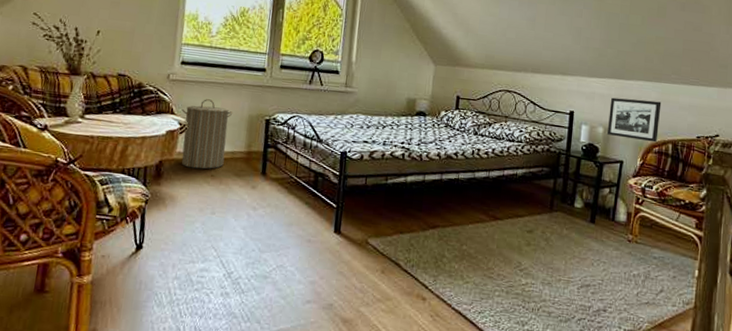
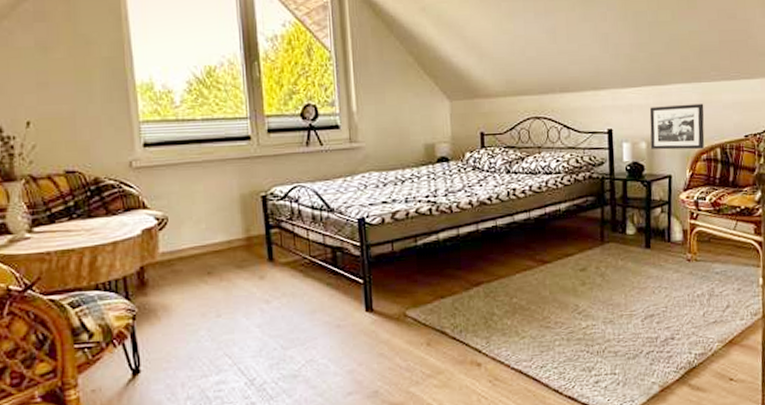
laundry hamper: present [181,99,233,169] -> none [155,183,220,269]

